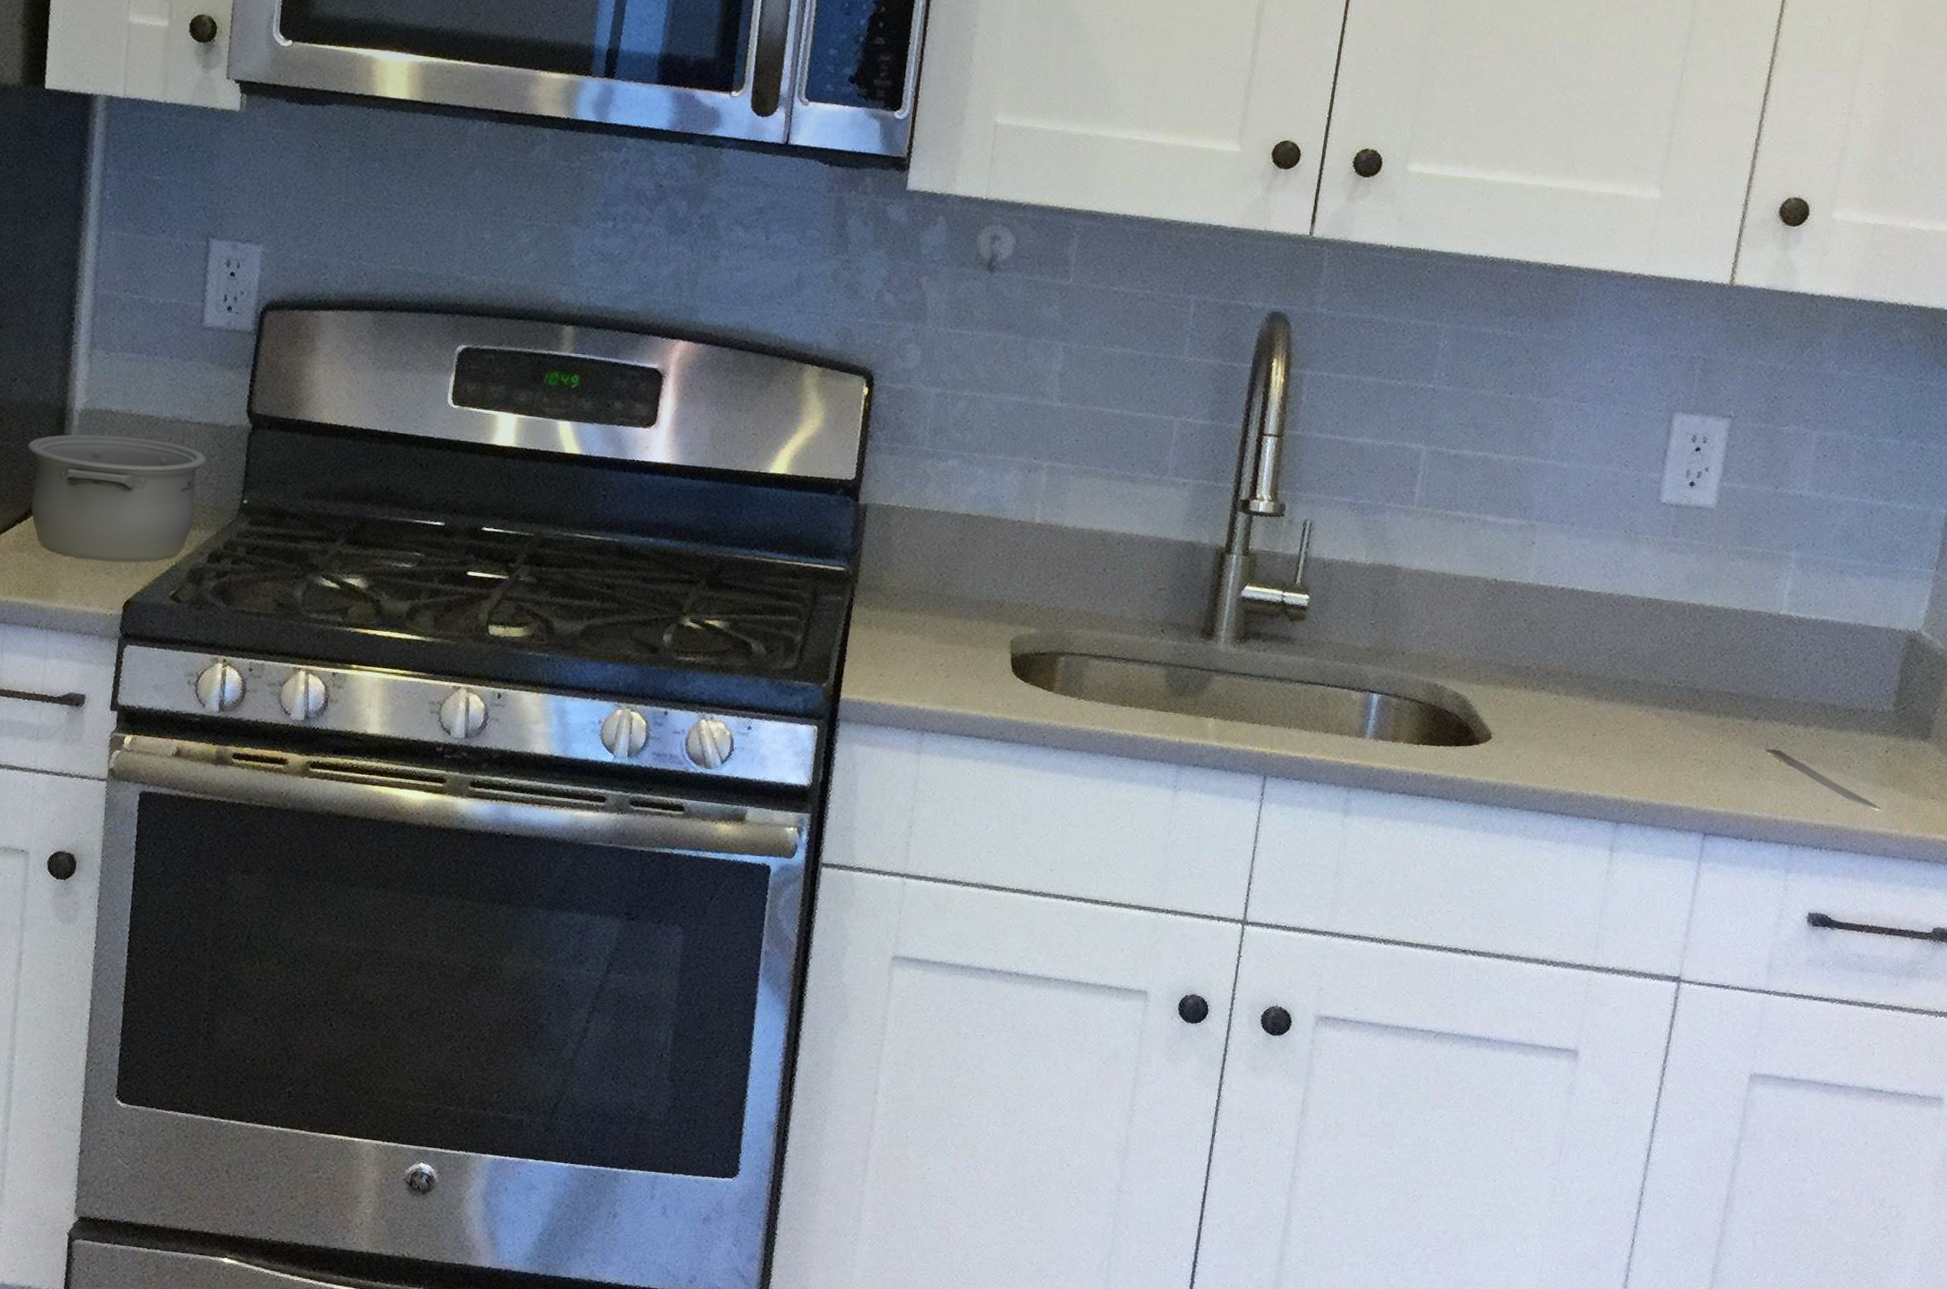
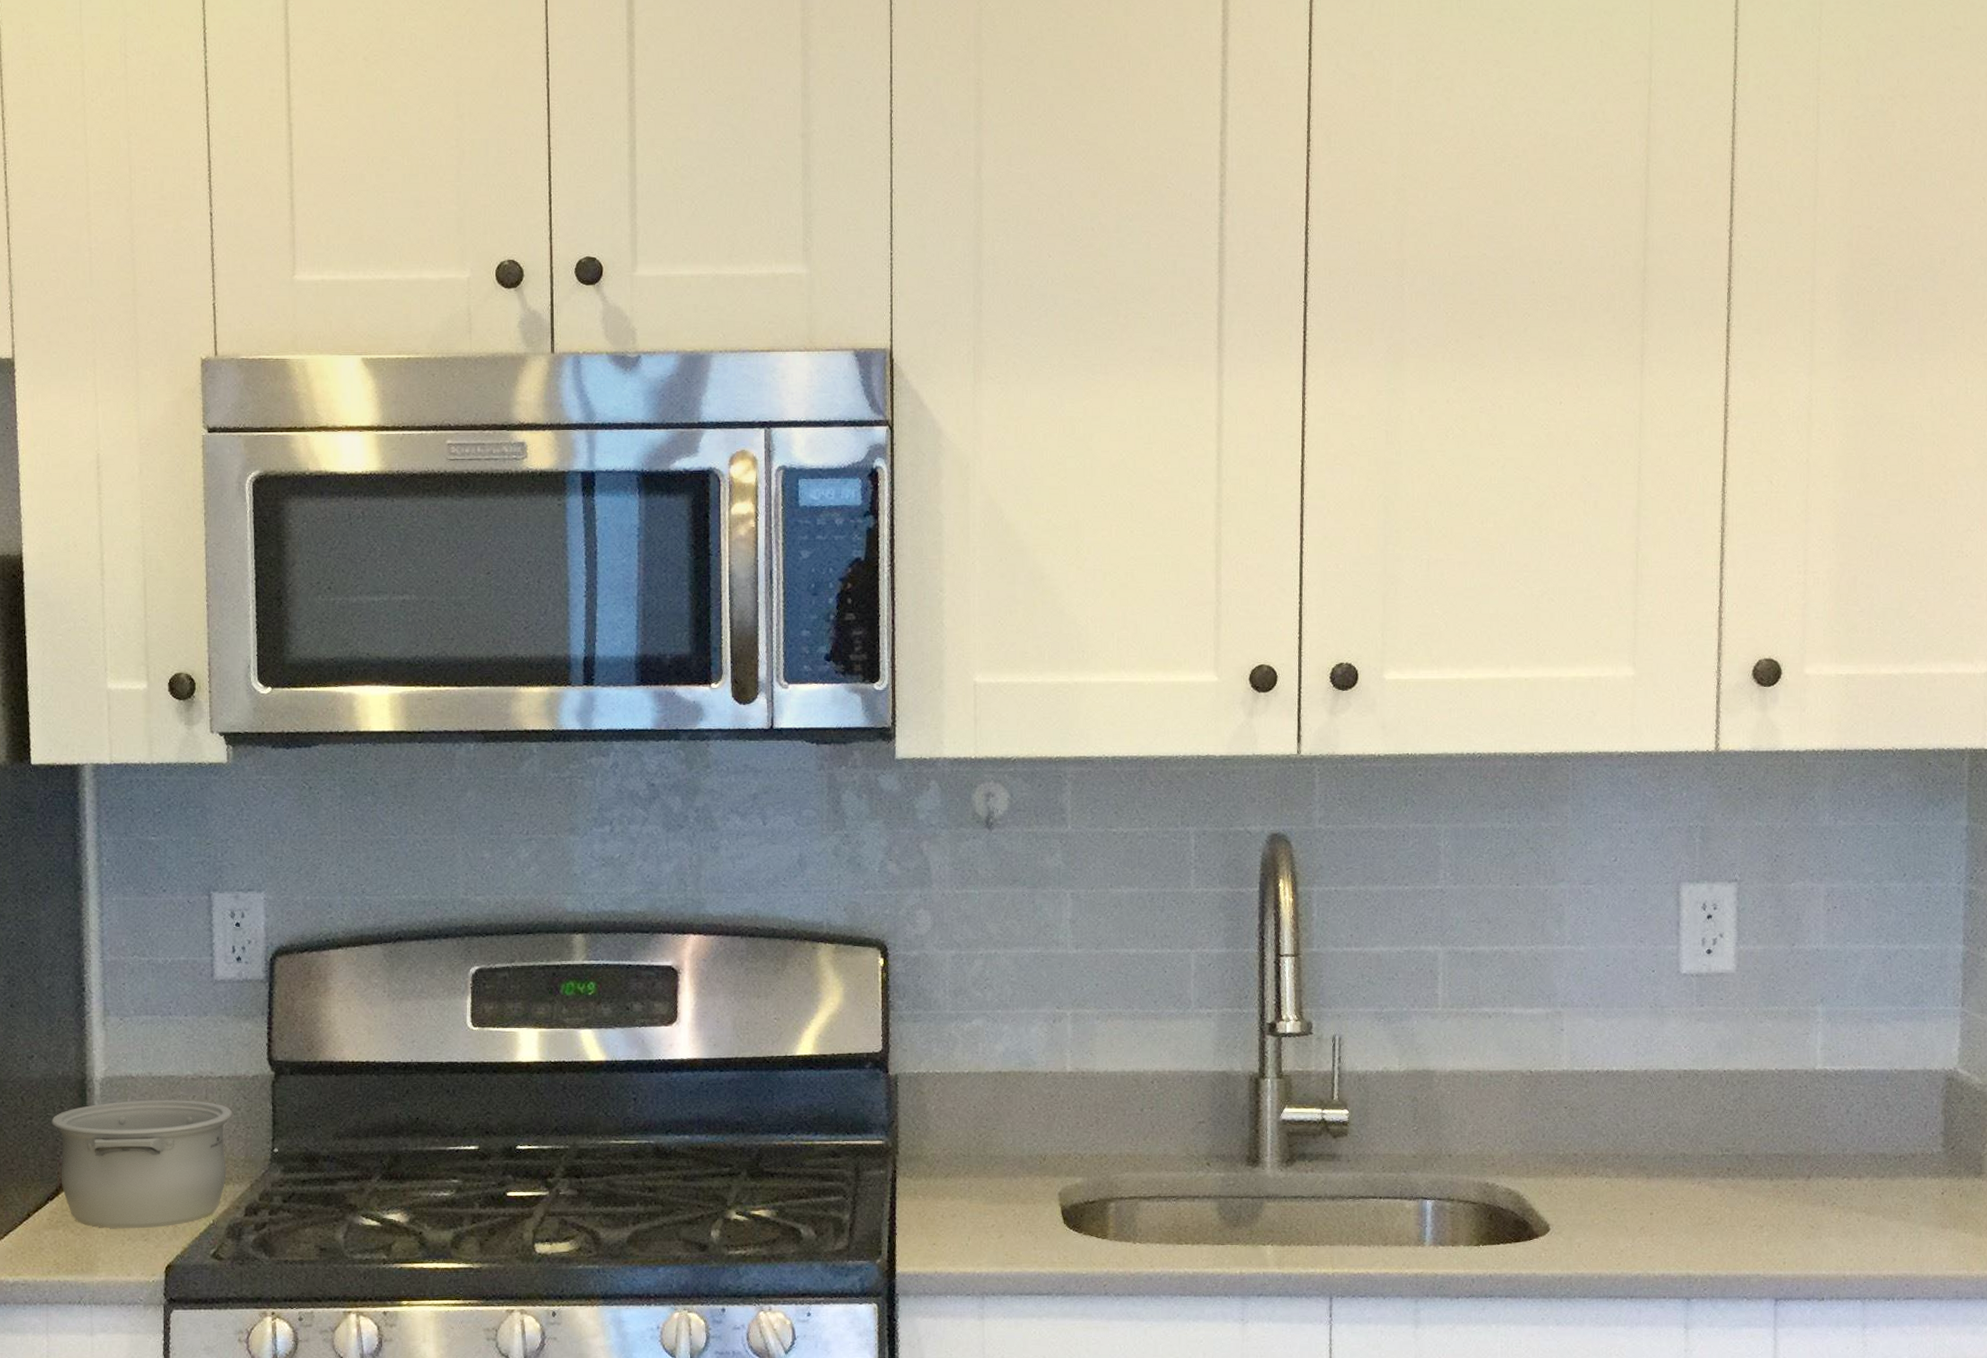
knife: present [1765,749,1882,810] -> none [1823,1206,1948,1253]

